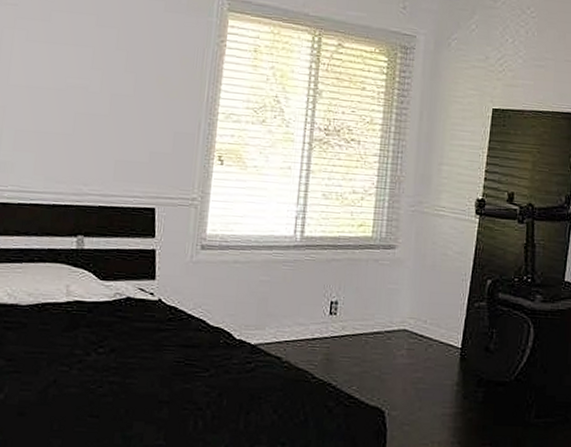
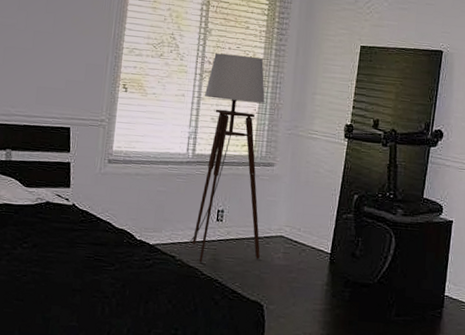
floor lamp: none [265,118,385,364] -> present [162,53,265,263]

